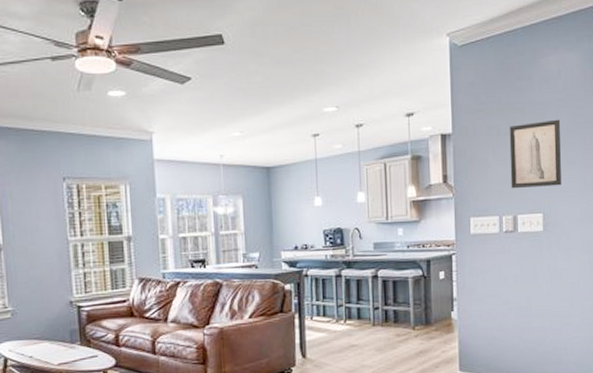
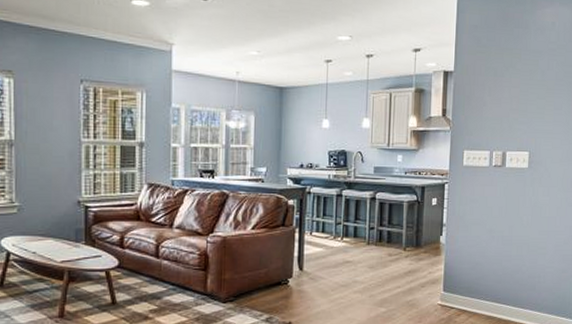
wall art: present [509,119,561,189] -> none [502,67,550,128]

